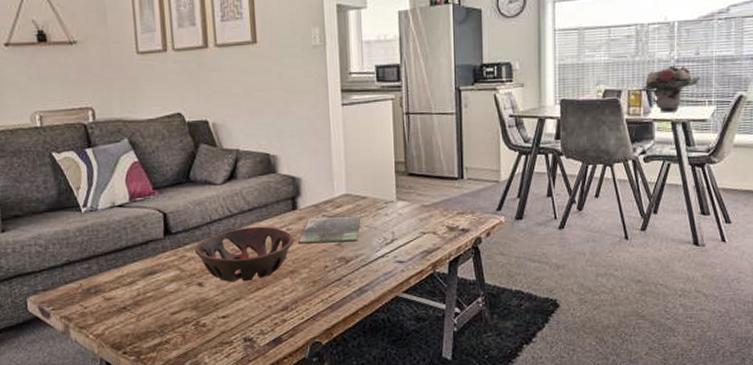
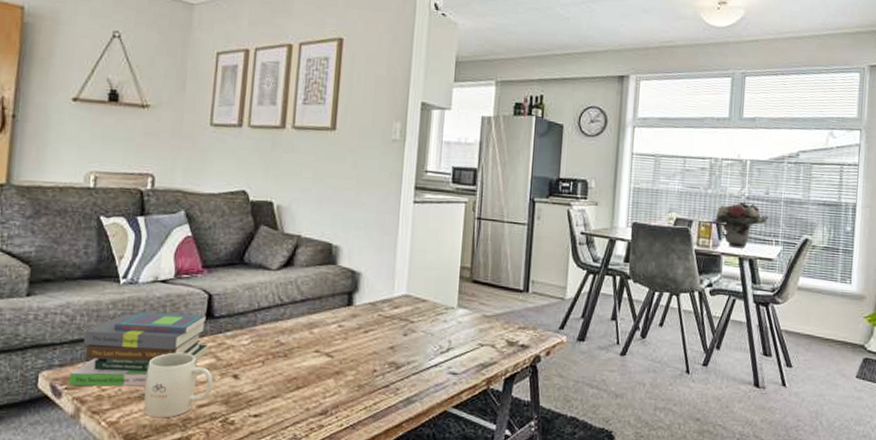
books: none [53,232,171,307] -> present [69,311,208,387]
mug: none [119,268,182,328] -> present [143,352,213,419]
decorative bowl: present [194,226,295,282] -> none [235,319,345,379]
magazine: present [298,216,360,244] -> none [349,316,417,347]

